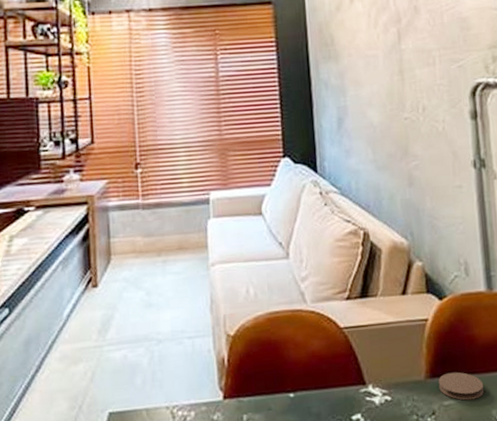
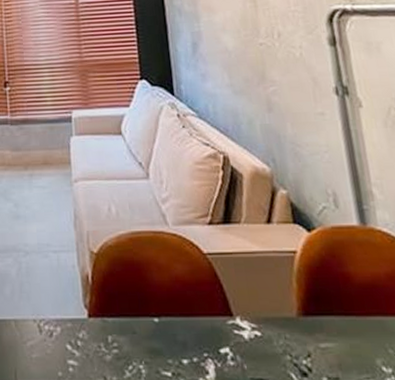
coaster: present [438,372,484,401] -> none [312,311,365,345]

